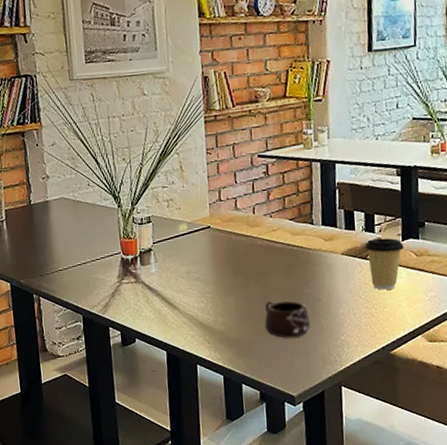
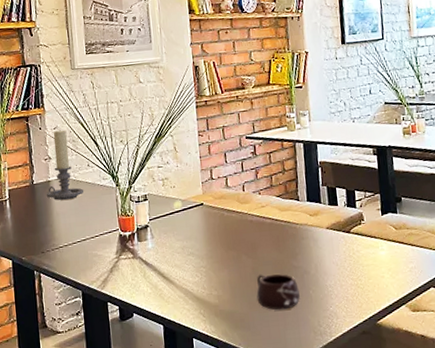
candle holder: none [44,147,85,222] -> present [46,130,84,201]
coffee cup: present [365,238,404,290] -> none [347,212,384,262]

